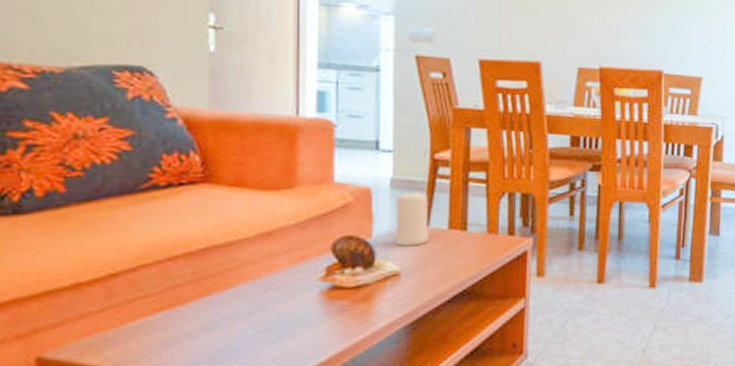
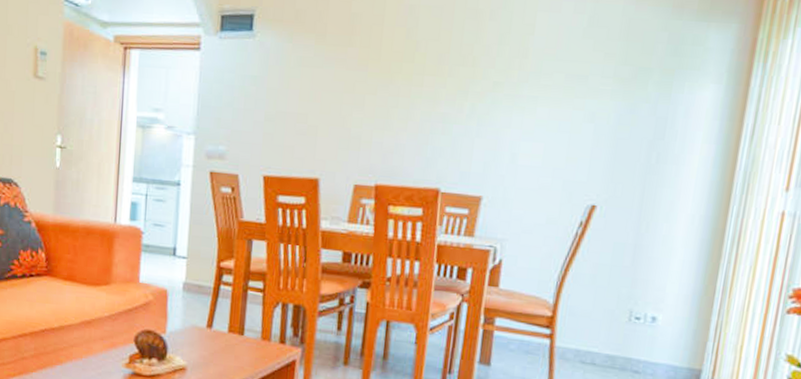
candle: present [395,192,429,246] -> none [184,295,213,345]

